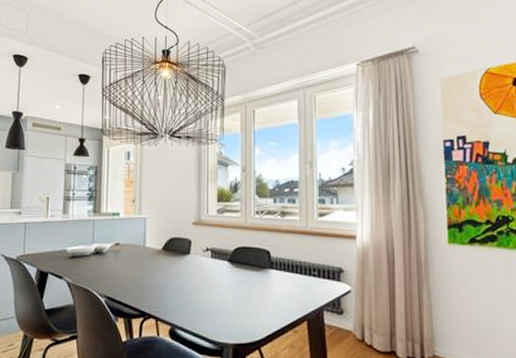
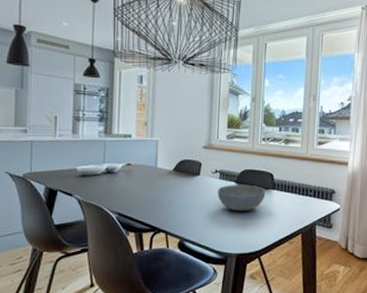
bowl: none [209,263,263,294] -> present [217,184,266,211]

